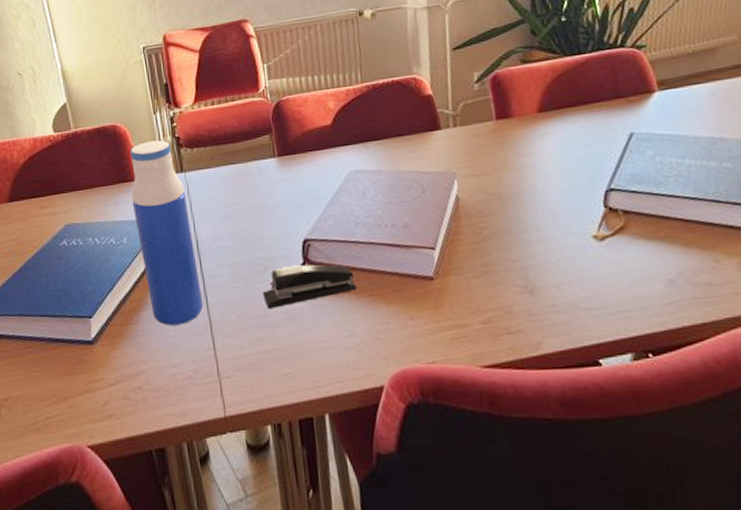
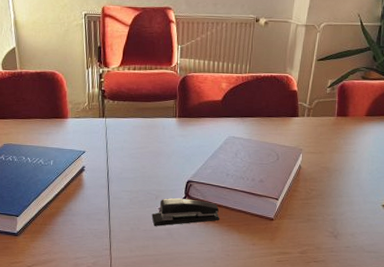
water bottle: present [129,140,203,326] -> none [61,89,106,230]

